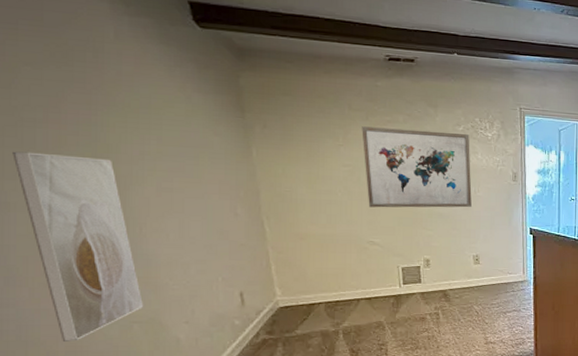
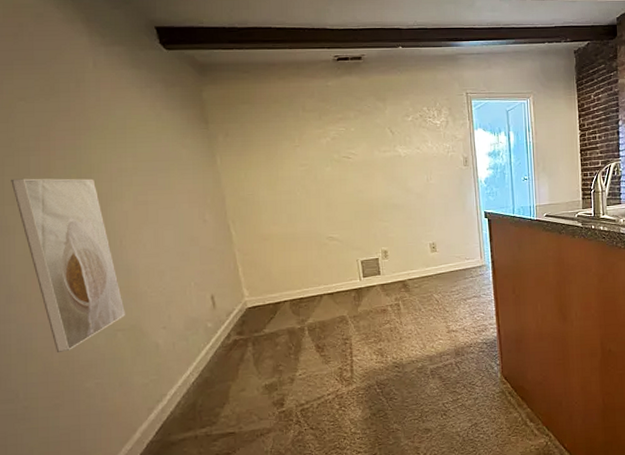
wall art: present [362,126,472,208] -> none [316,123,425,204]

